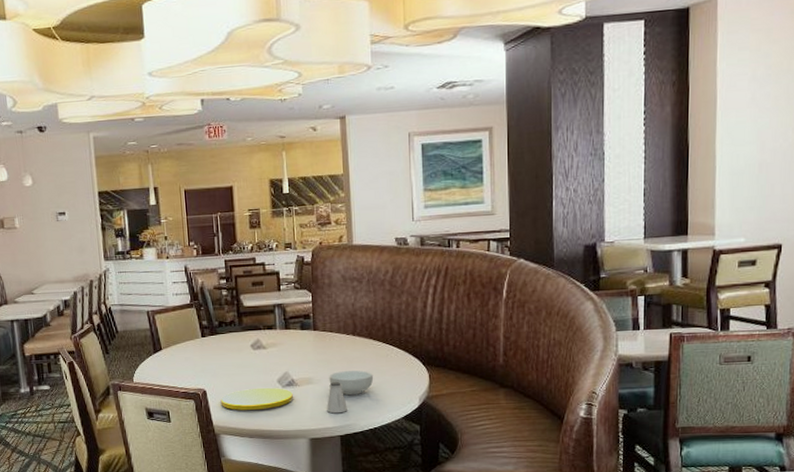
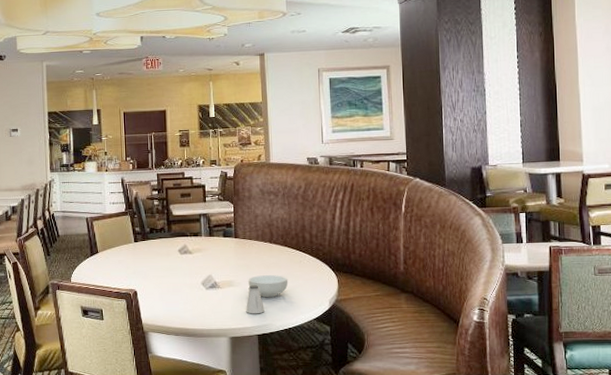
plate: present [220,387,293,410] -> none [149,289,215,310]

